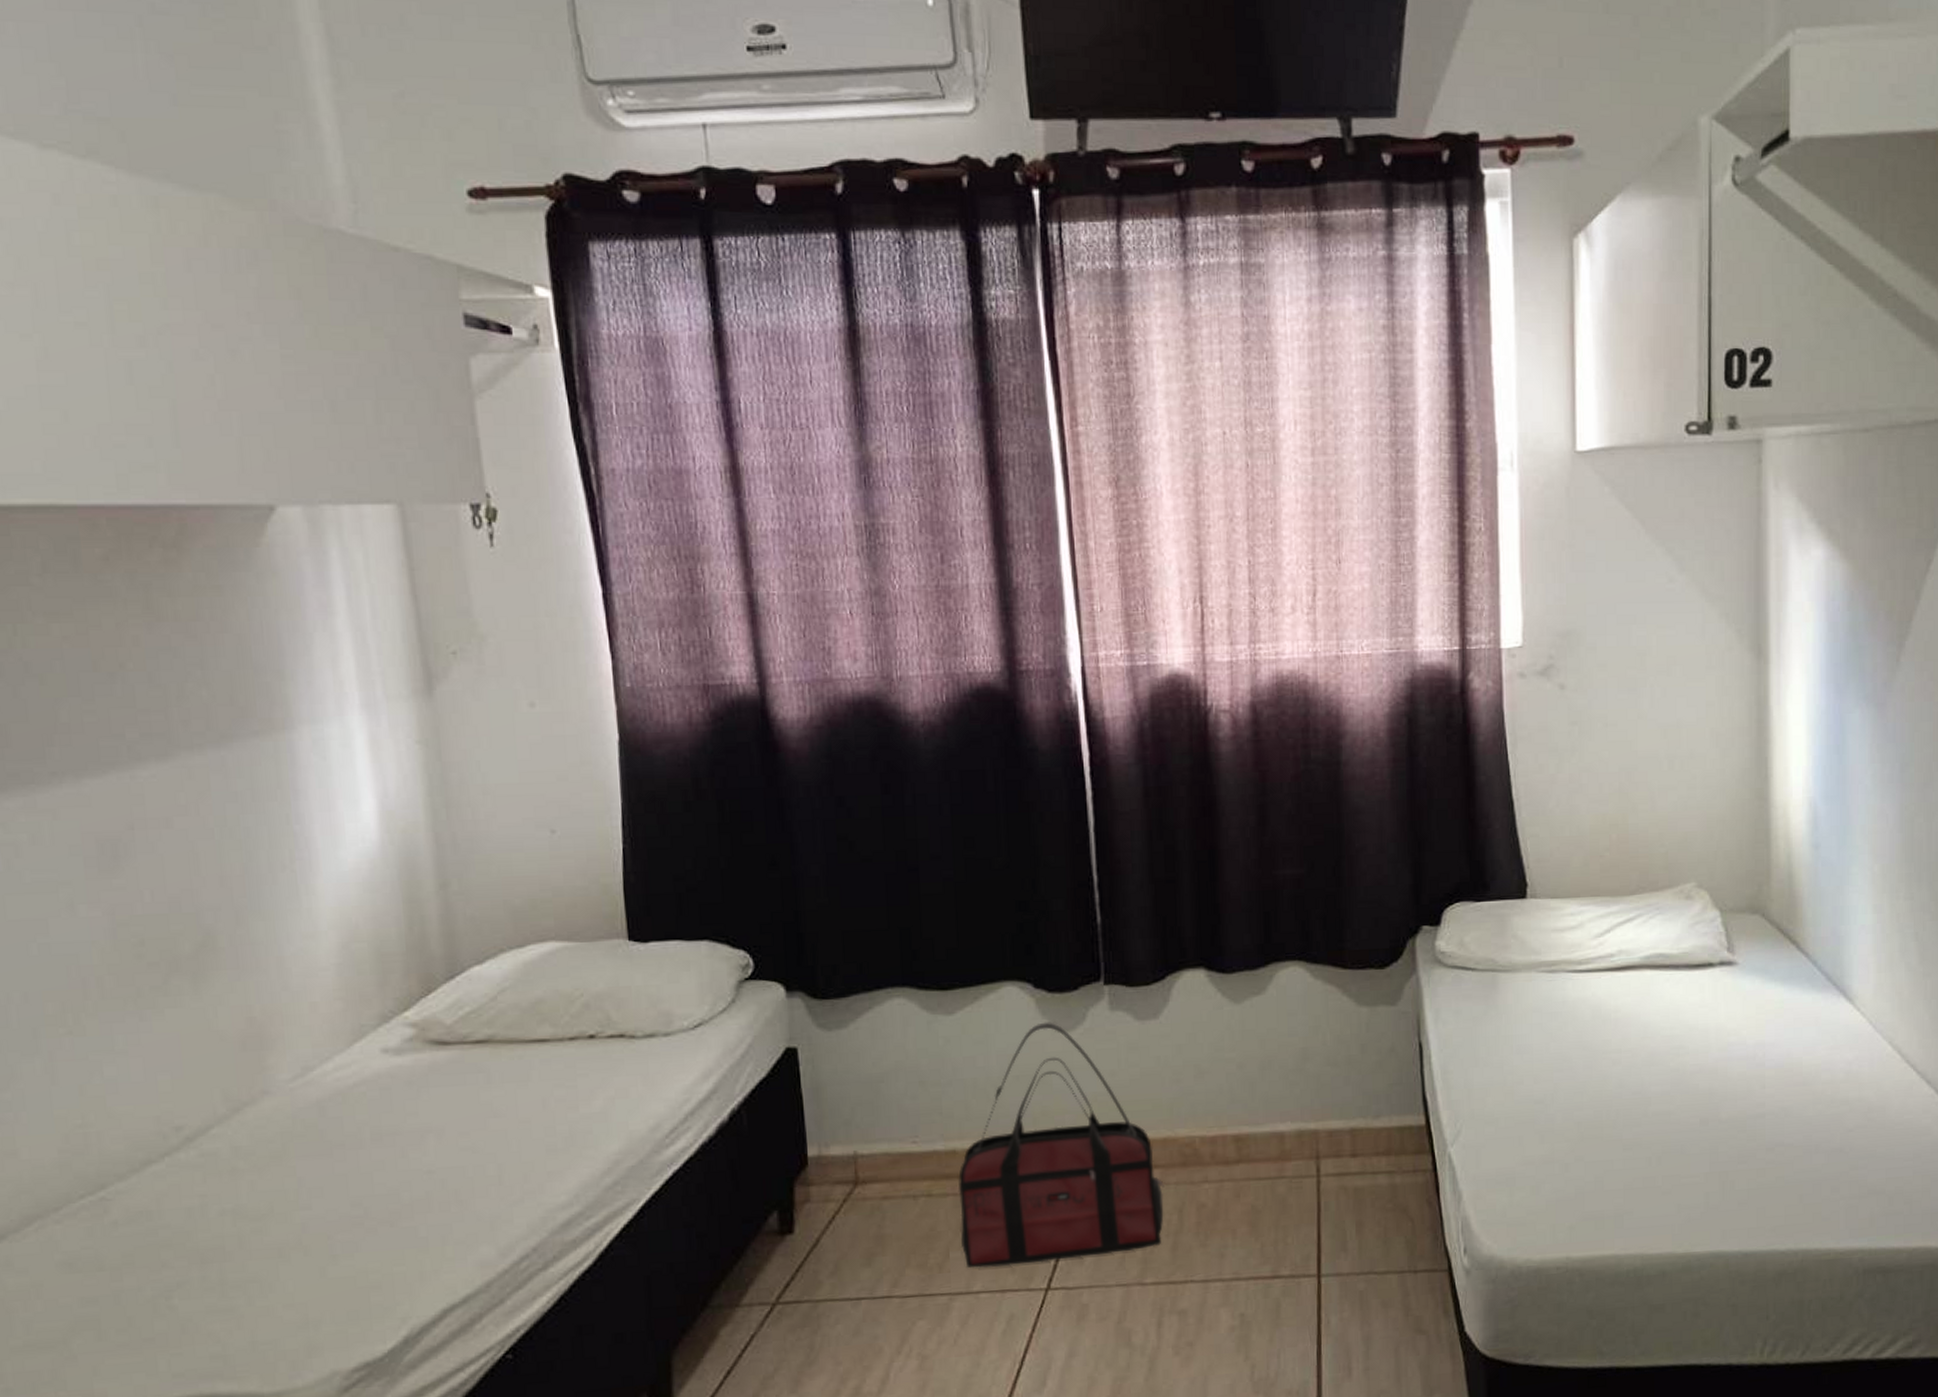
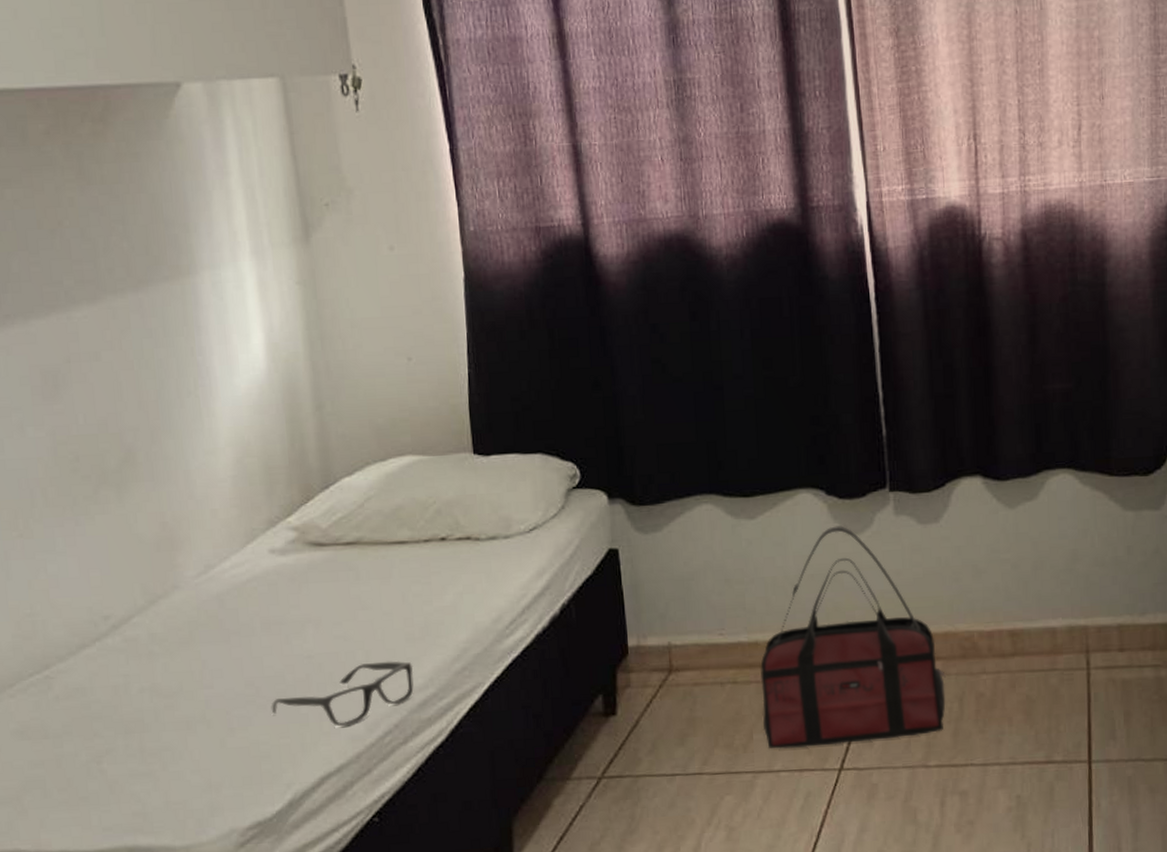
eyeglasses: none [382,1175,556,1252] -> present [271,660,414,727]

